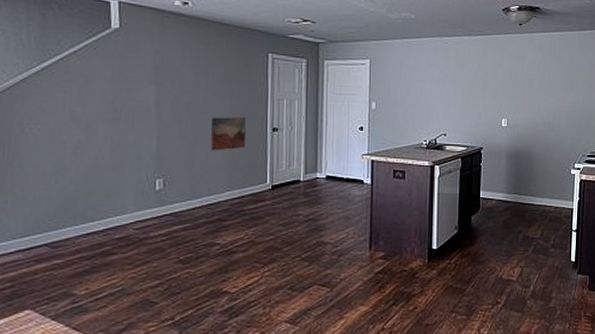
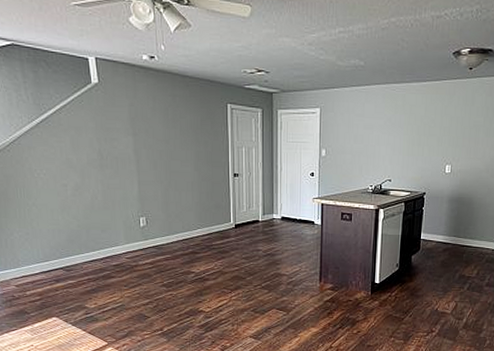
wall art: present [210,117,247,151] -> none [181,163,212,194]

